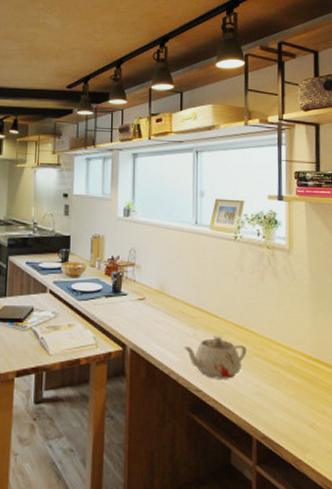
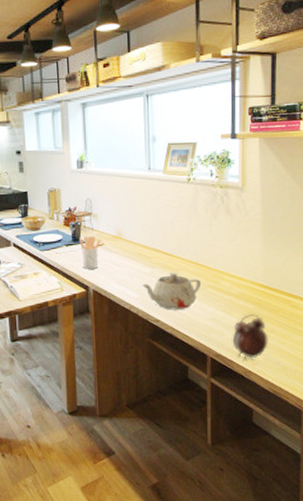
utensil holder: none [120,289,143,325] -> present [79,236,101,270]
alarm clock: none [280,390,320,445] -> present [232,314,268,359]

